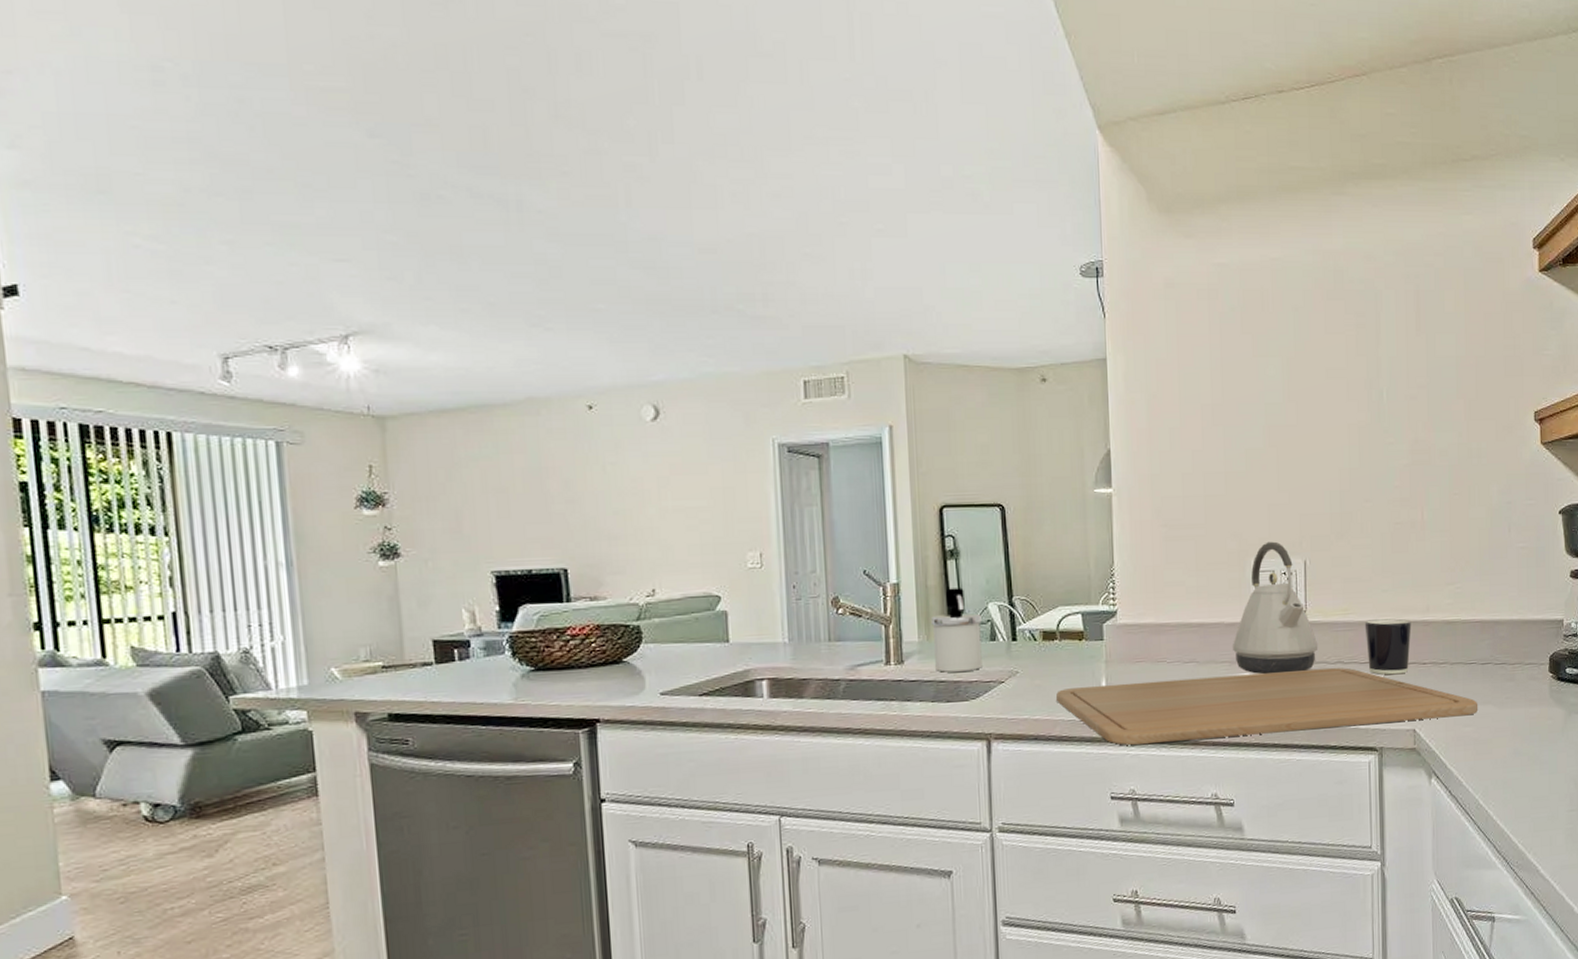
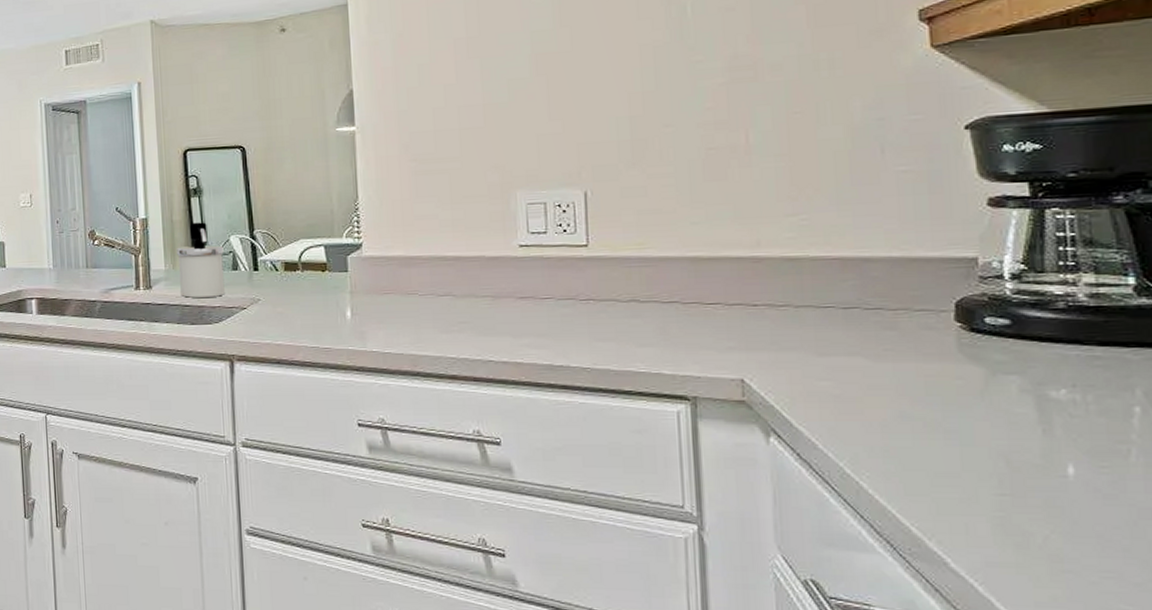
chopping board: present [1056,667,1479,746] -> none [299,306,840,376]
kettle: present [1232,541,1318,675] -> none [495,172,605,311]
mug: present [1364,618,1412,675] -> none [667,254,735,317]

